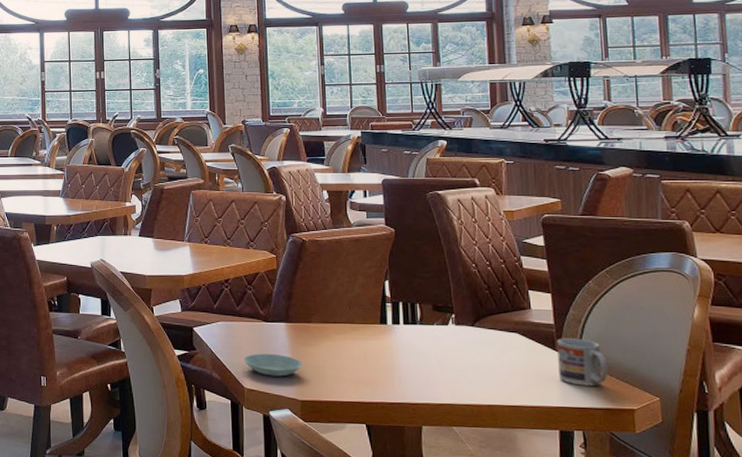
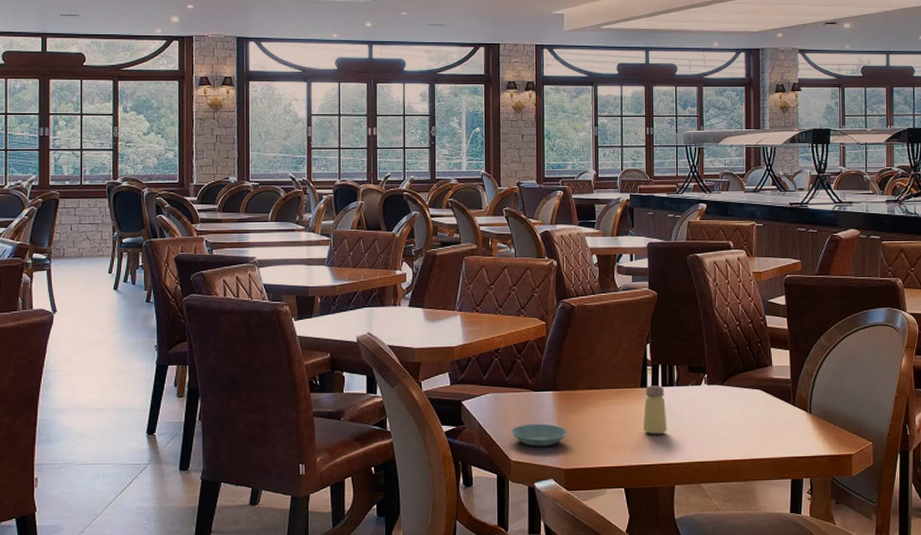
saltshaker: none [383,323,412,373] -> present [642,385,667,435]
cup: present [557,338,608,386] -> none [792,391,832,436]

